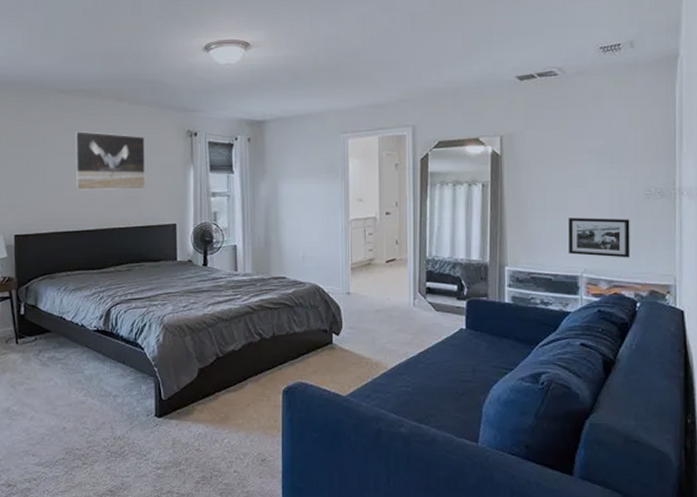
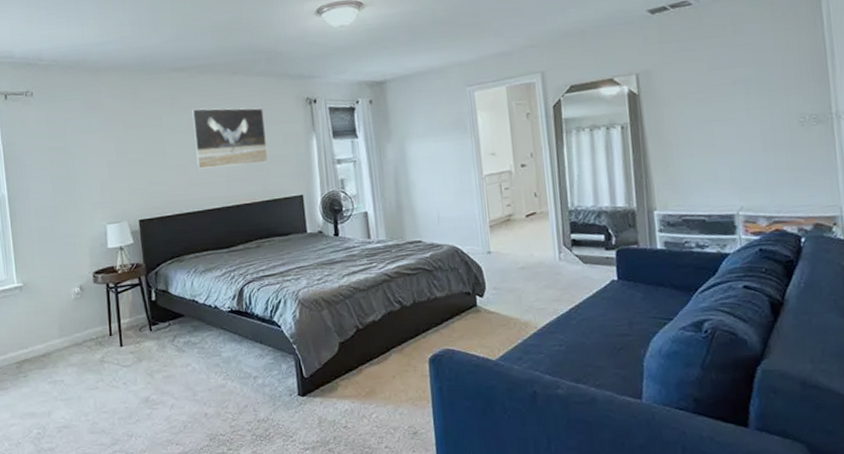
picture frame: present [568,218,630,258] -> none [718,149,789,193]

